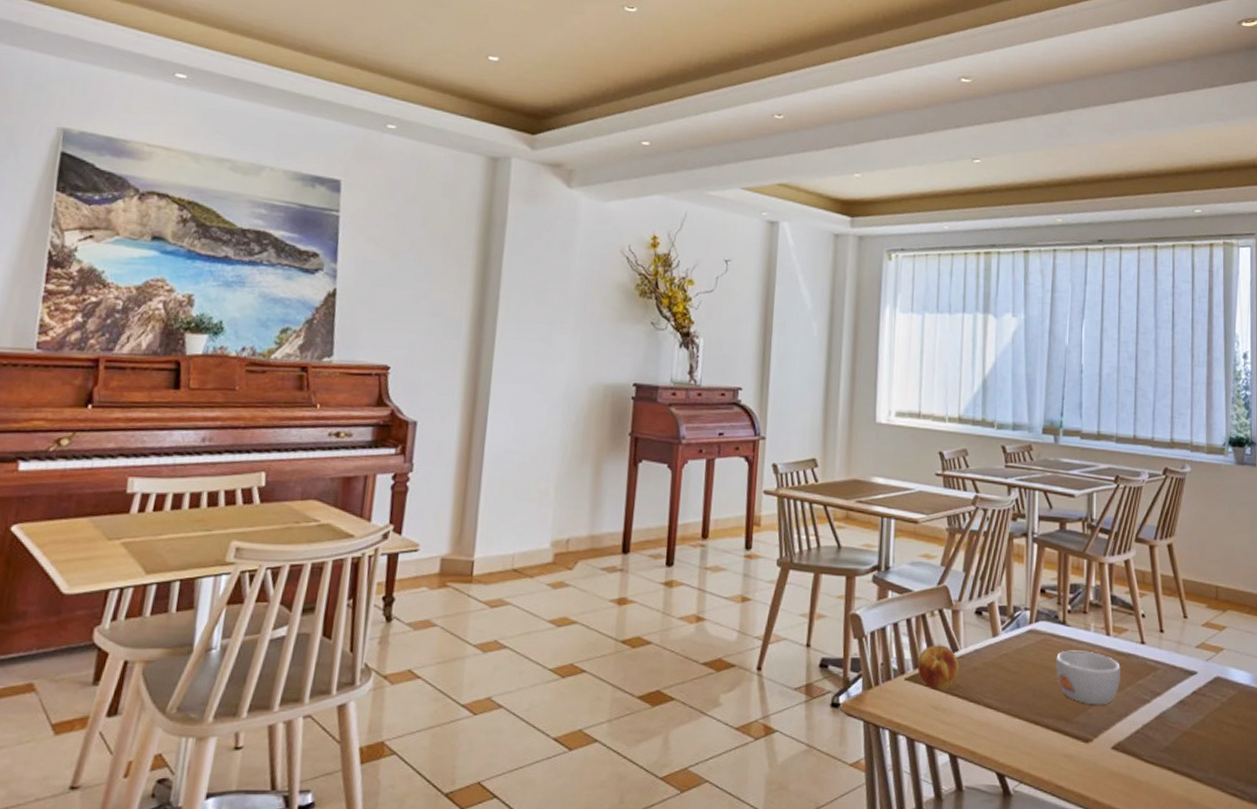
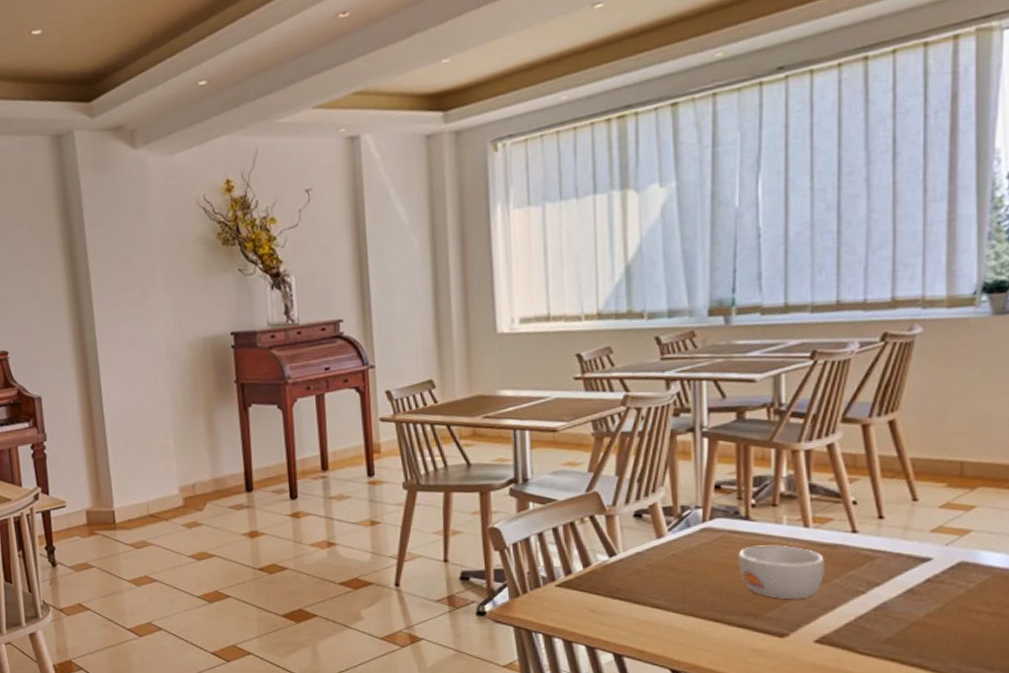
fruit: present [917,645,959,691] -> none [568,550,618,595]

